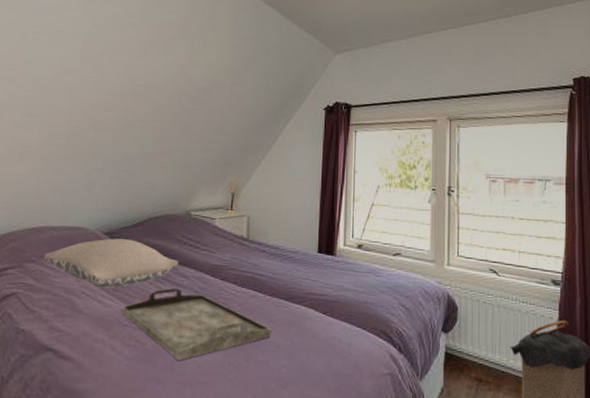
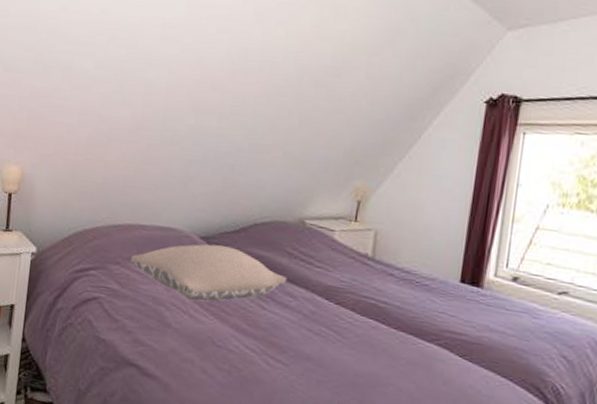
serving tray: present [121,287,271,362] -> none [215,308,394,394]

